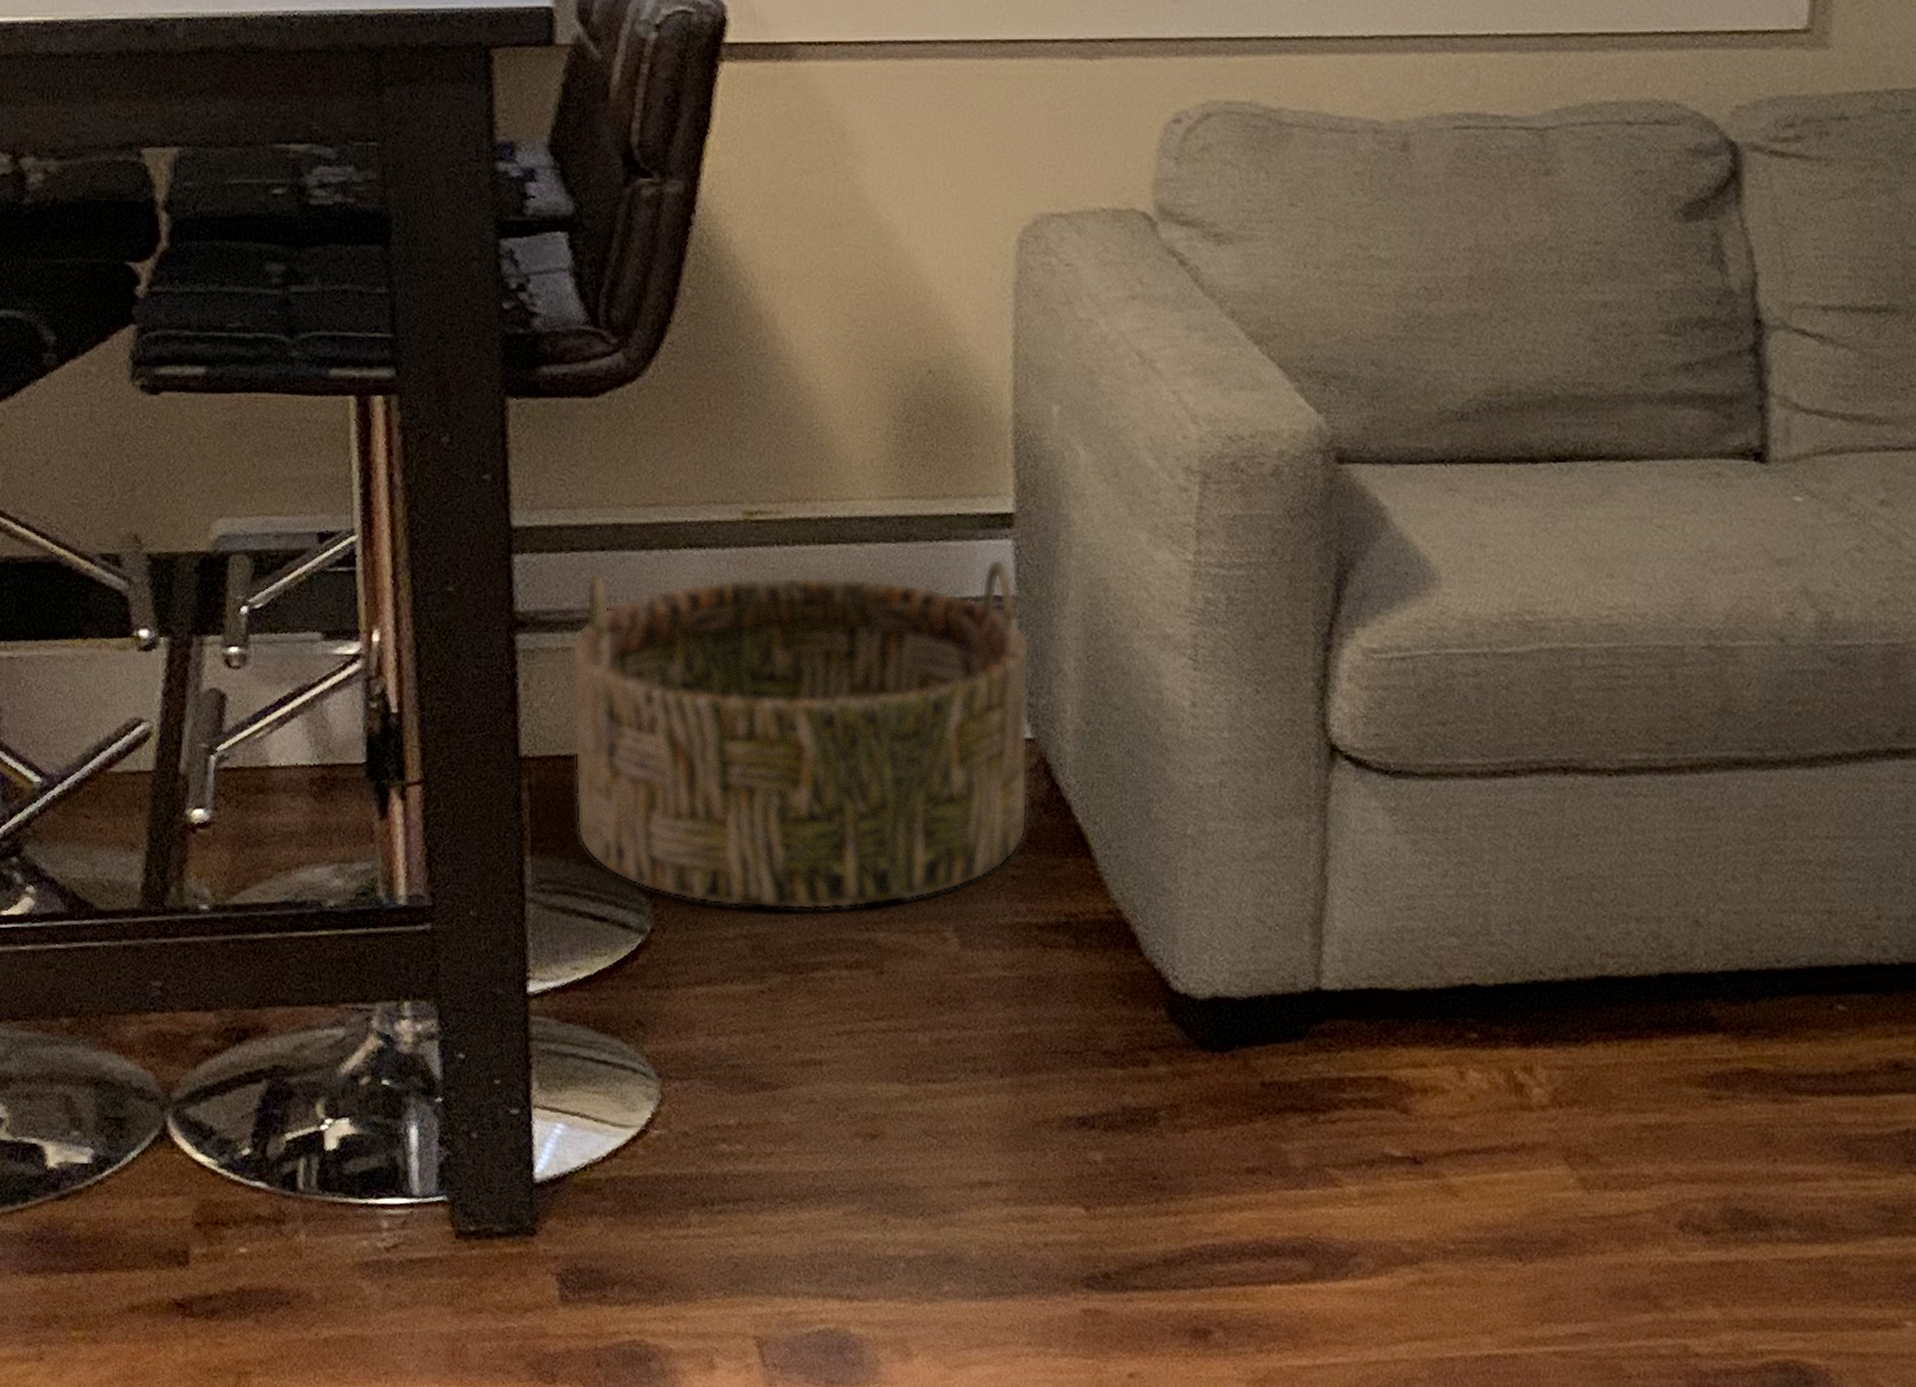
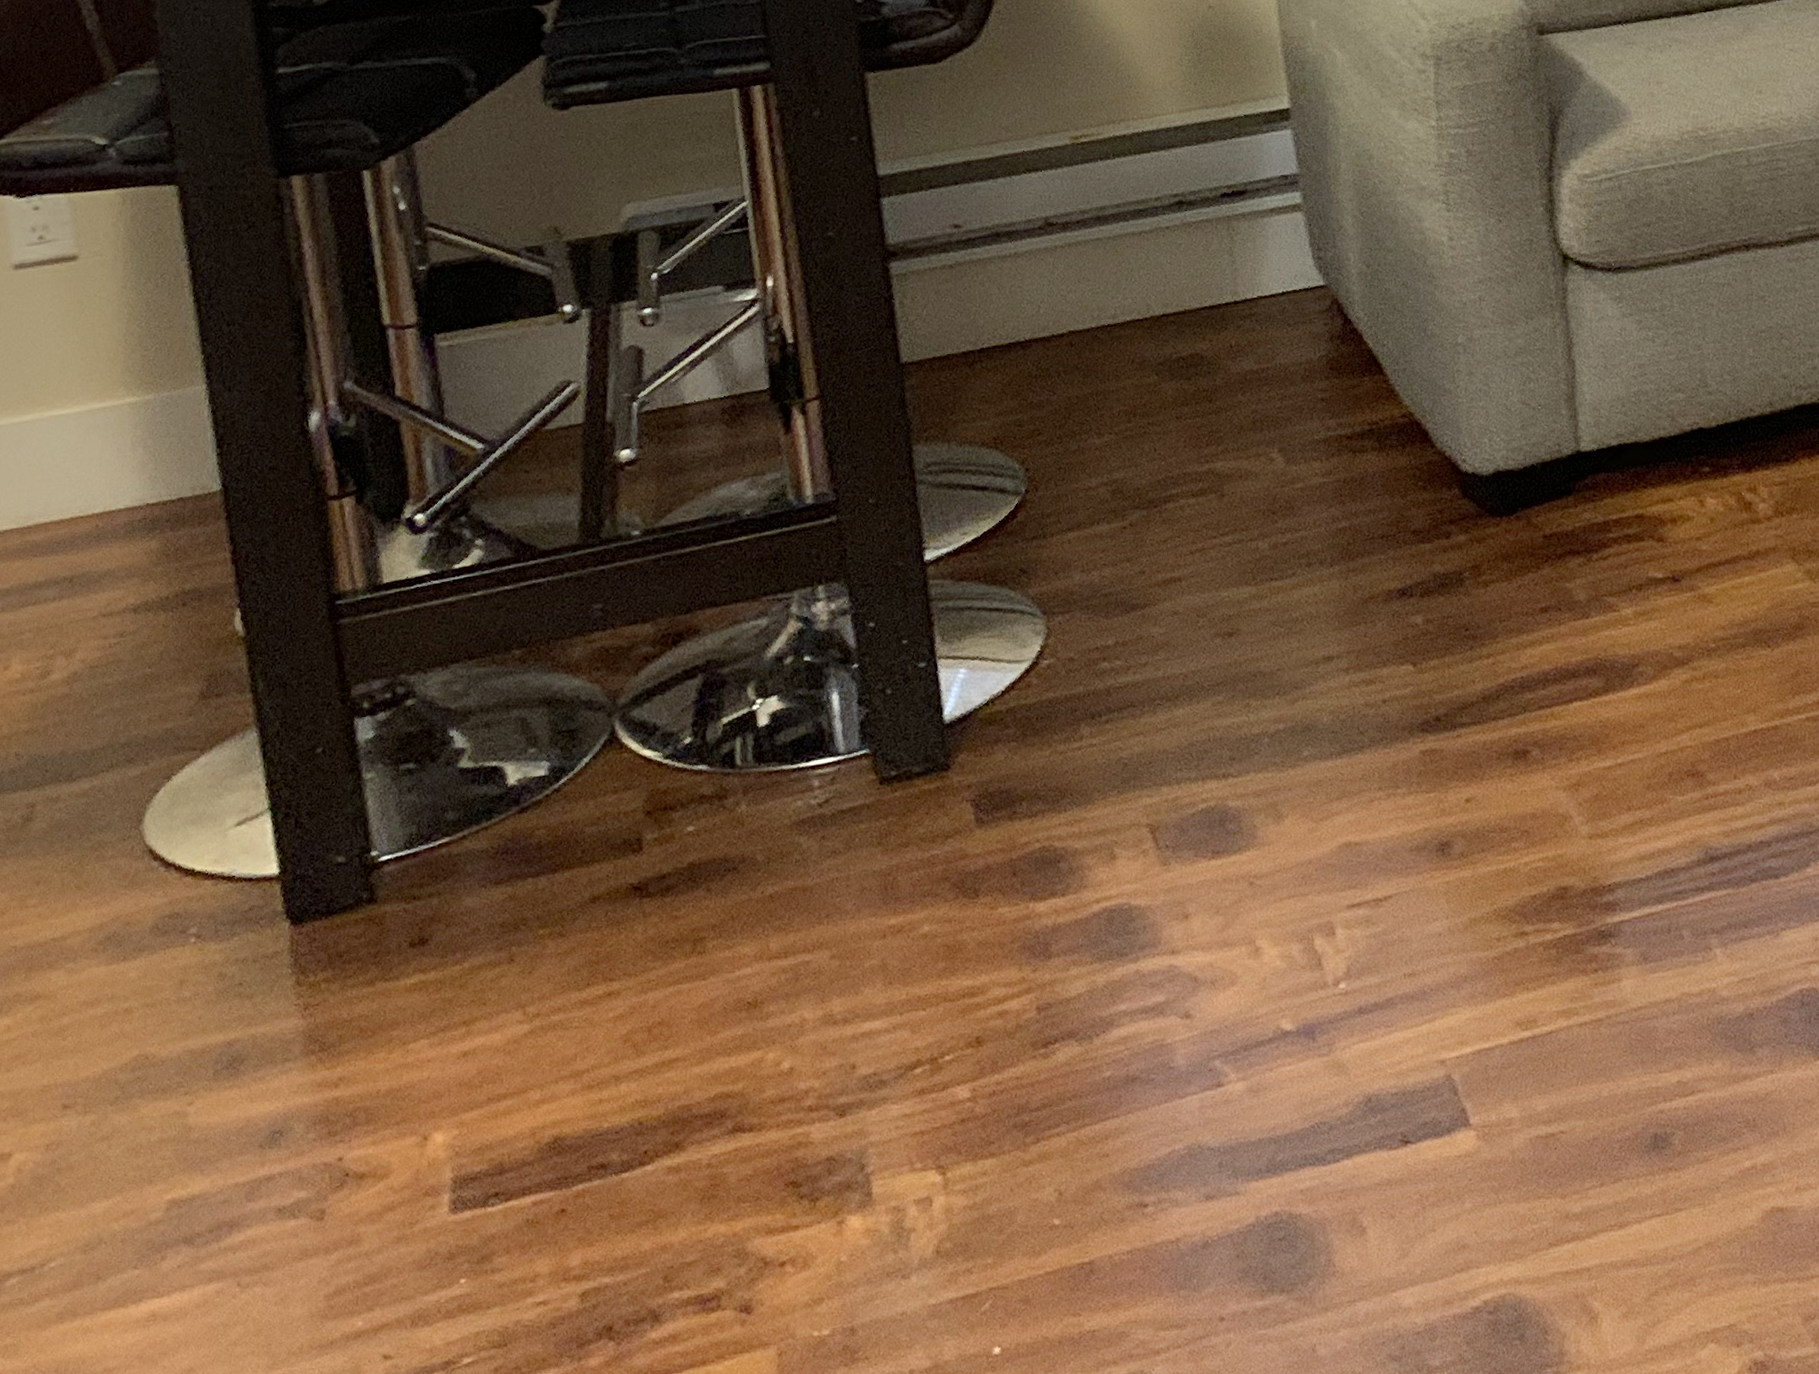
basket: present [572,559,1030,910] -> none [937,146,1329,461]

